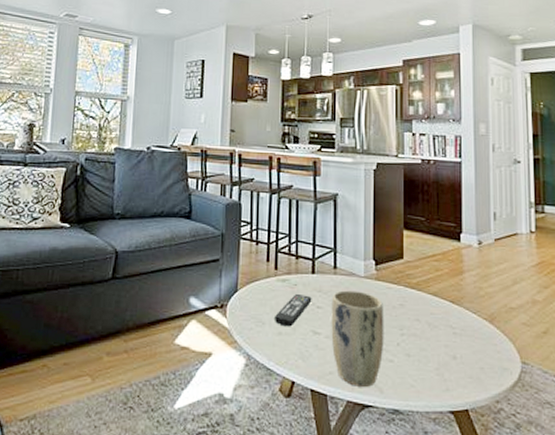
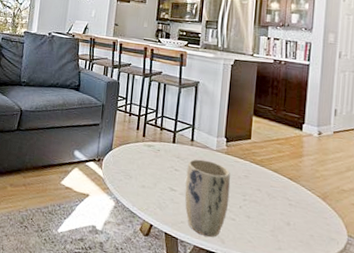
remote control: present [273,293,312,327] -> none [139,157,171,183]

